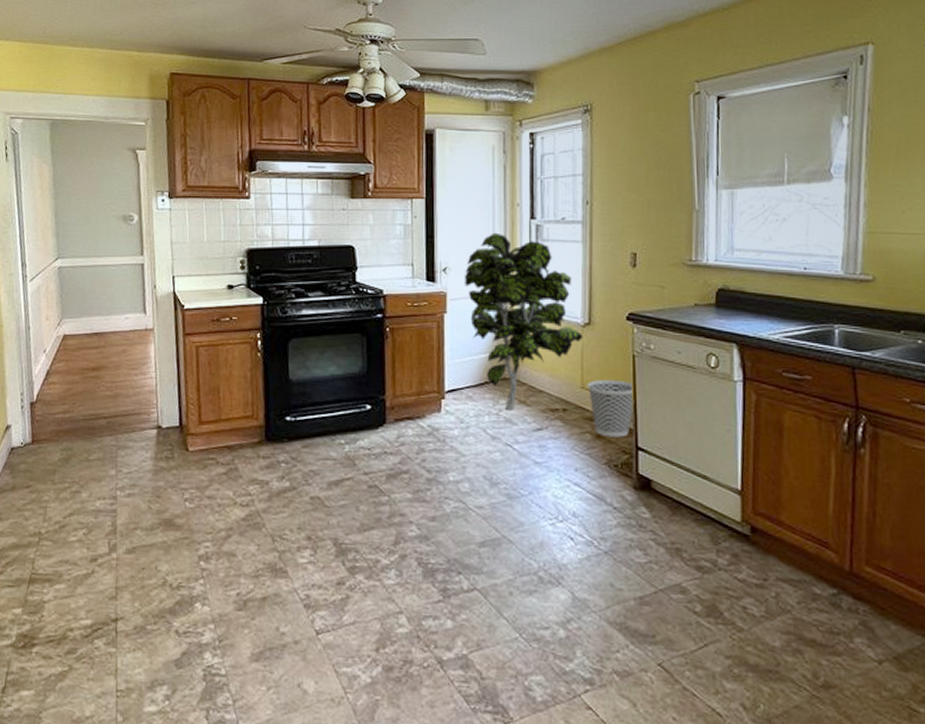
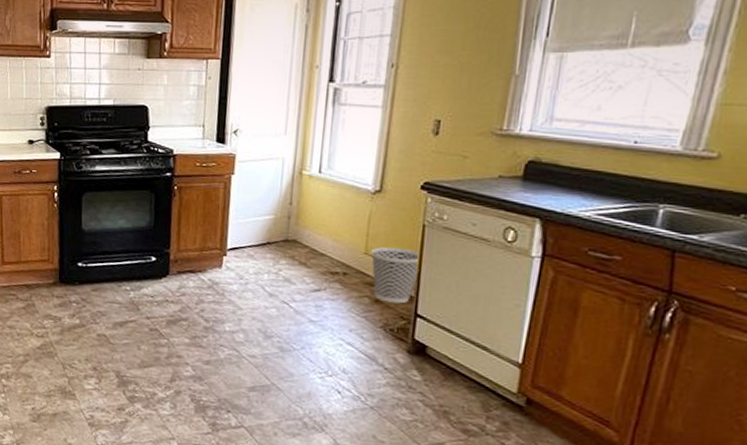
indoor plant: present [465,232,583,410] -> none [255,95,373,271]

